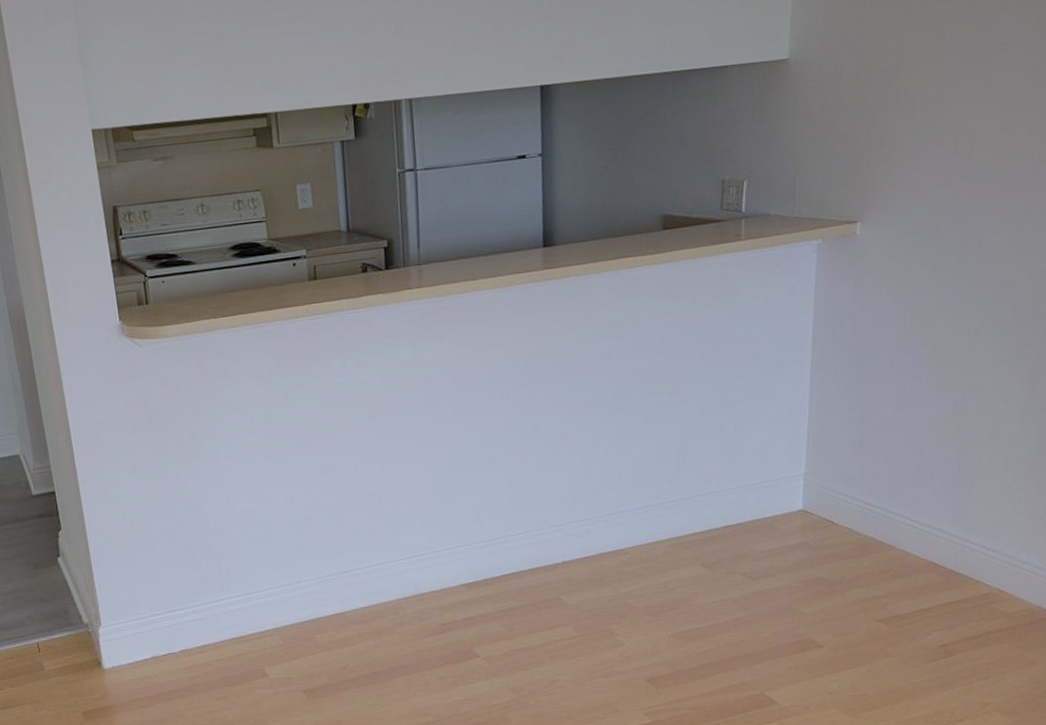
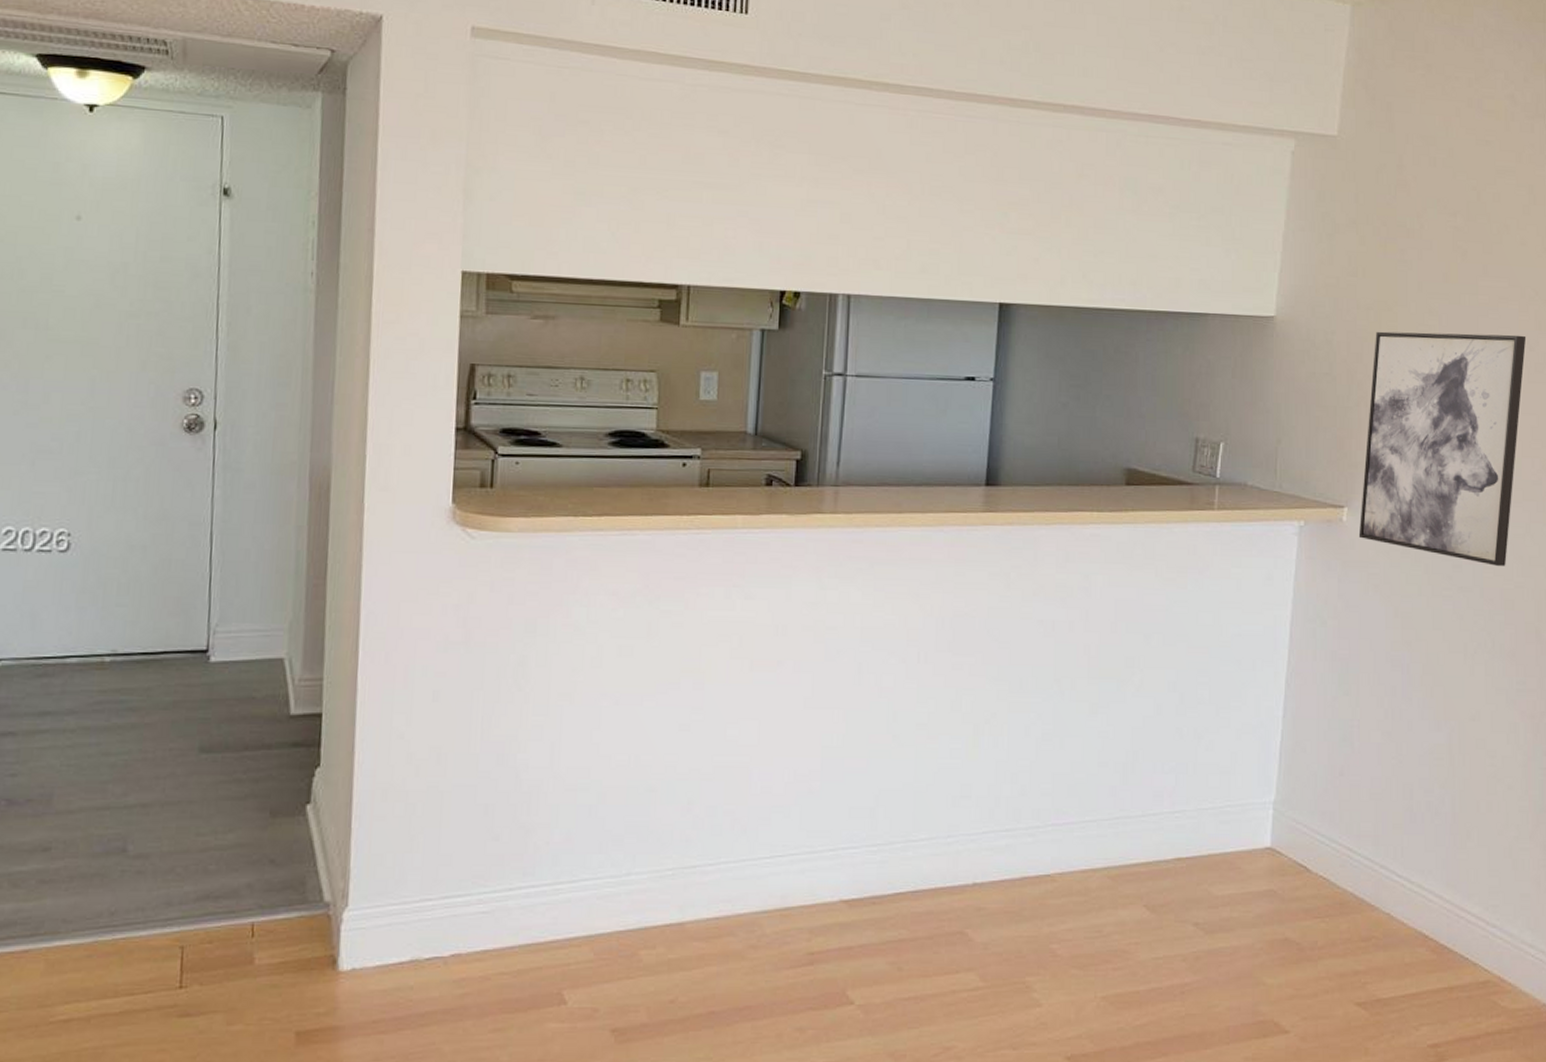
wall art: none [871,39,1027,256] -> present [1358,331,1527,567]

